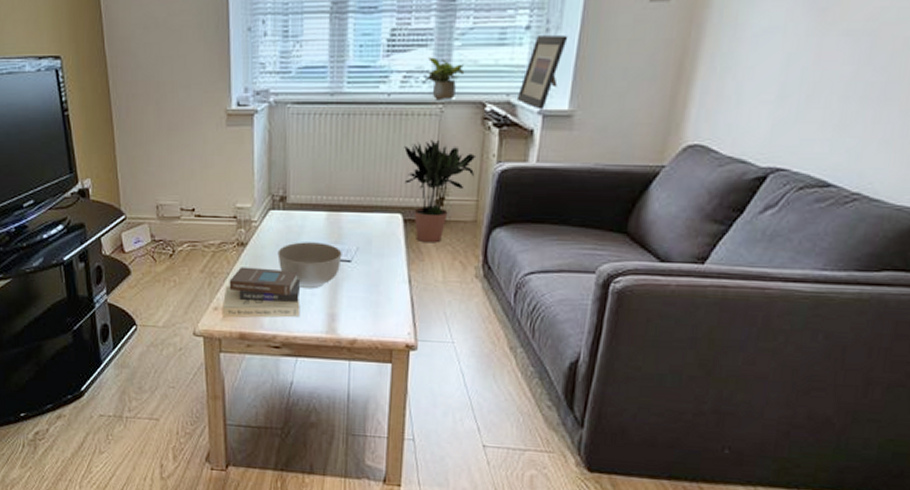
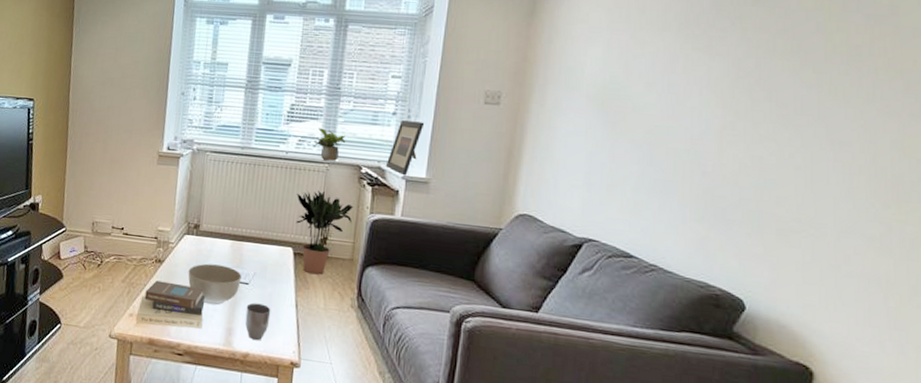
mug: none [349,282,380,325] -> present [245,302,271,341]

